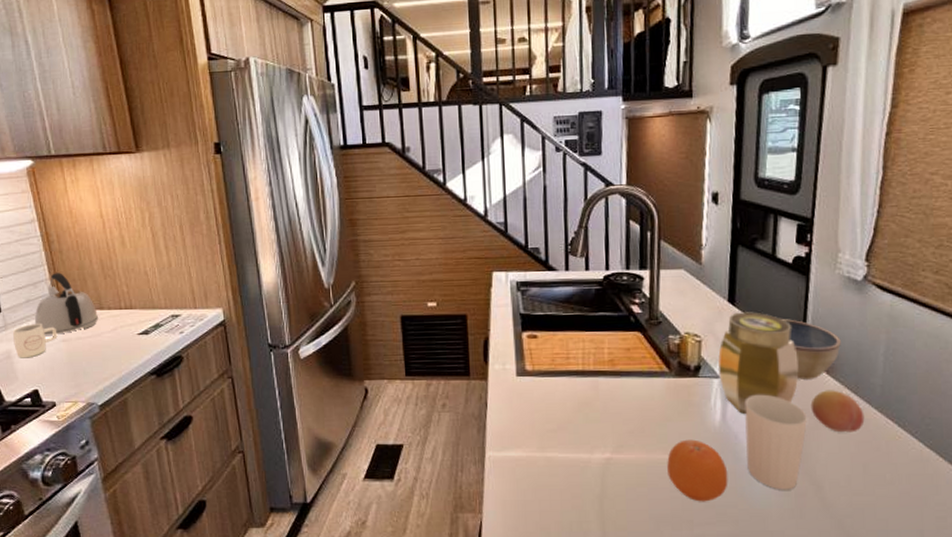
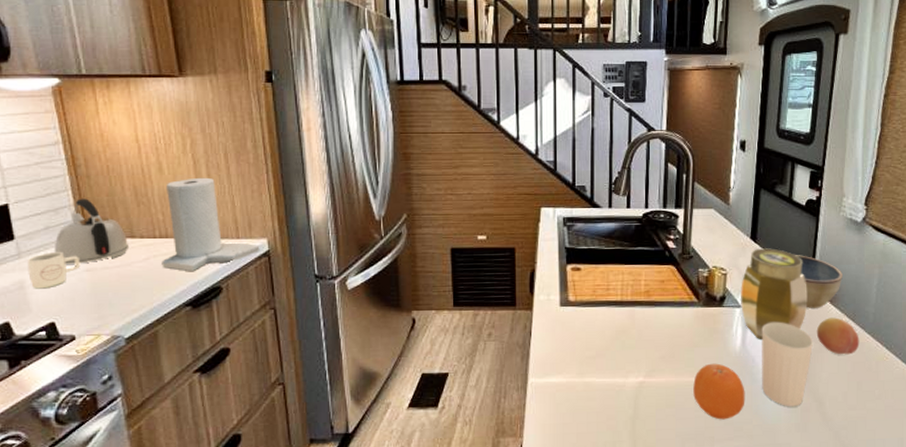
paper towel: none [128,249,216,342] -> present [162,177,260,272]

